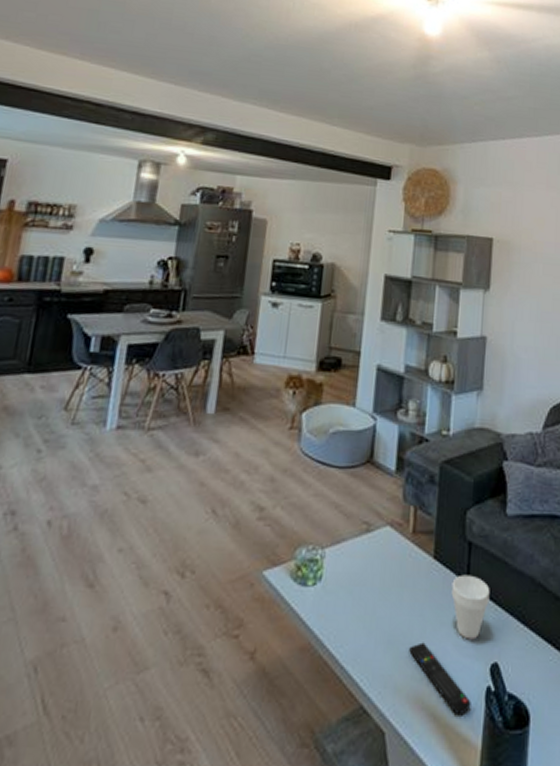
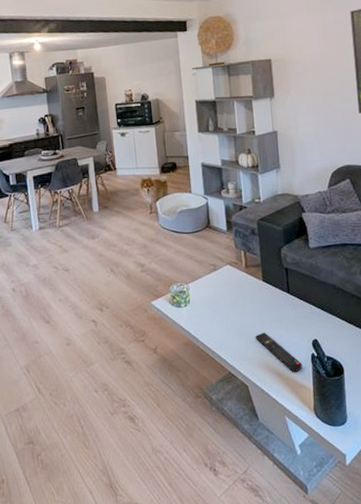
cup: present [451,574,490,640] -> none [277,288,306,328]

